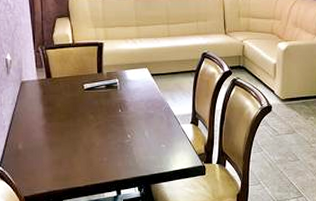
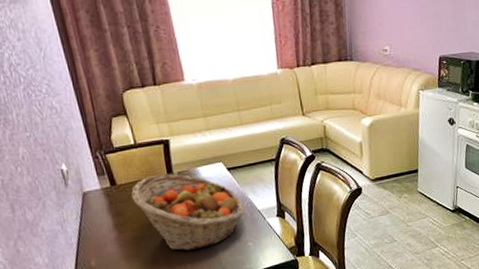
fruit basket: none [63,73,162,145] -> present [131,174,245,251]

